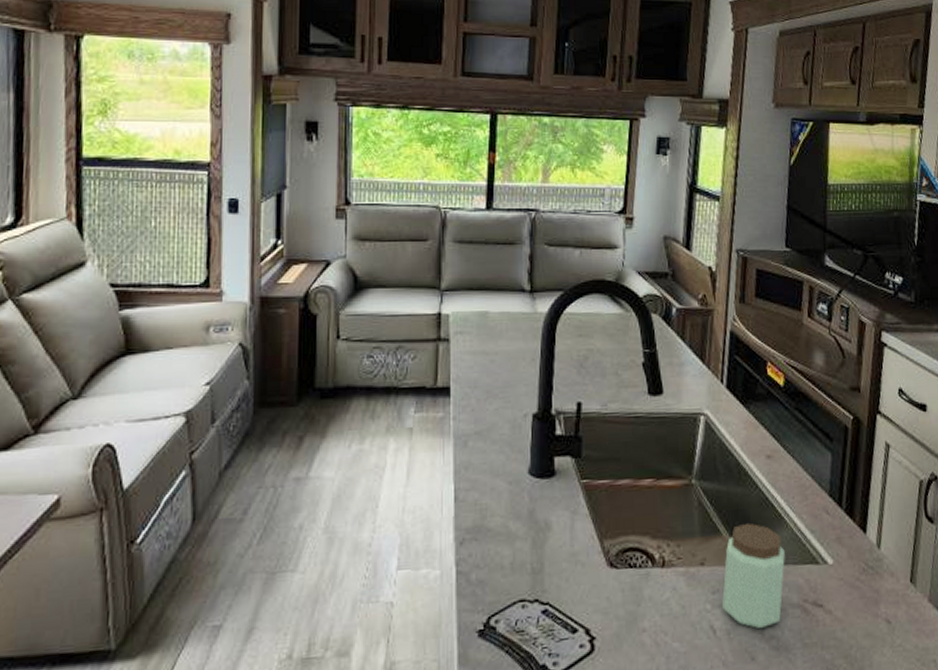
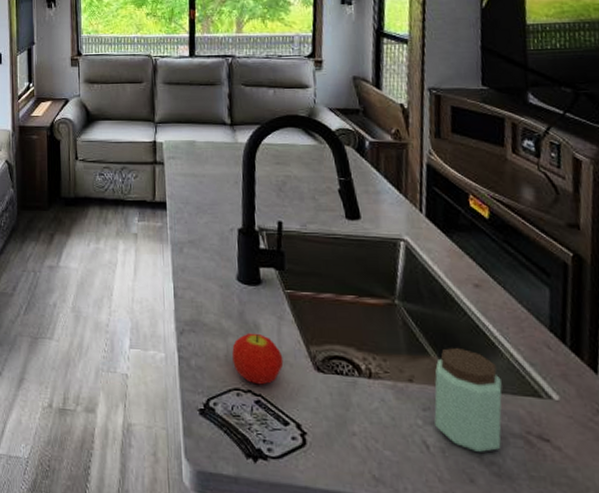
fruit: none [519,532,575,592] -> present [232,332,284,385]

